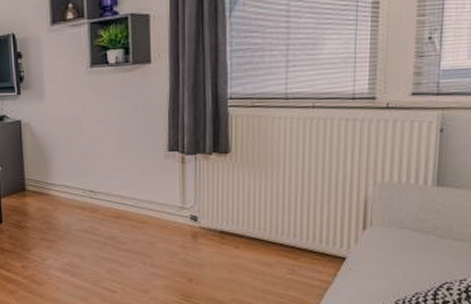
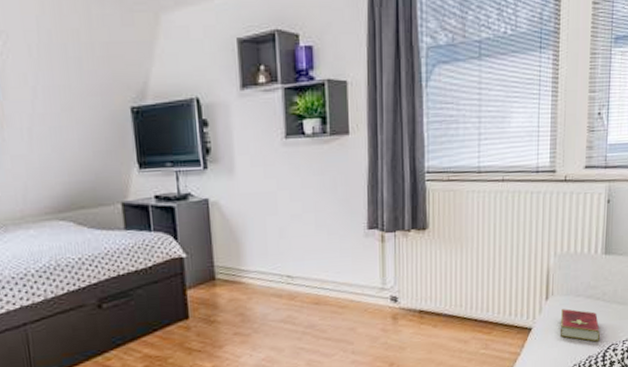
hardcover book: none [381,241,430,279] -> present [561,309,600,342]

